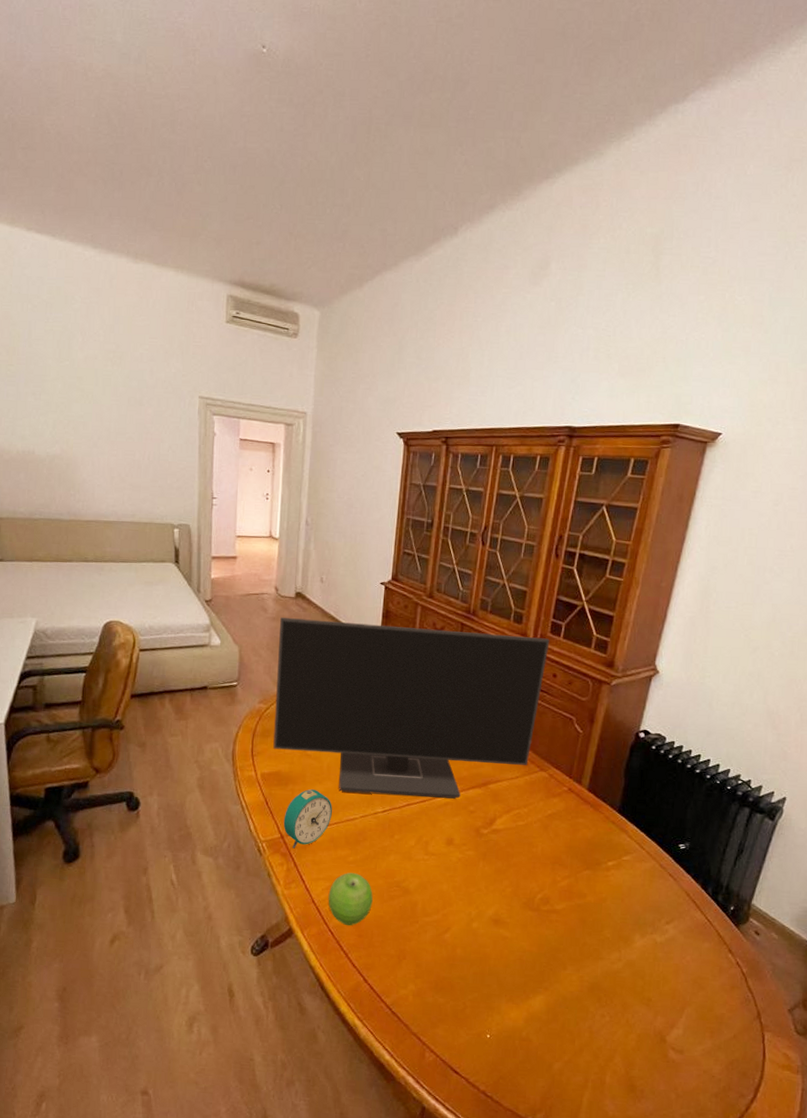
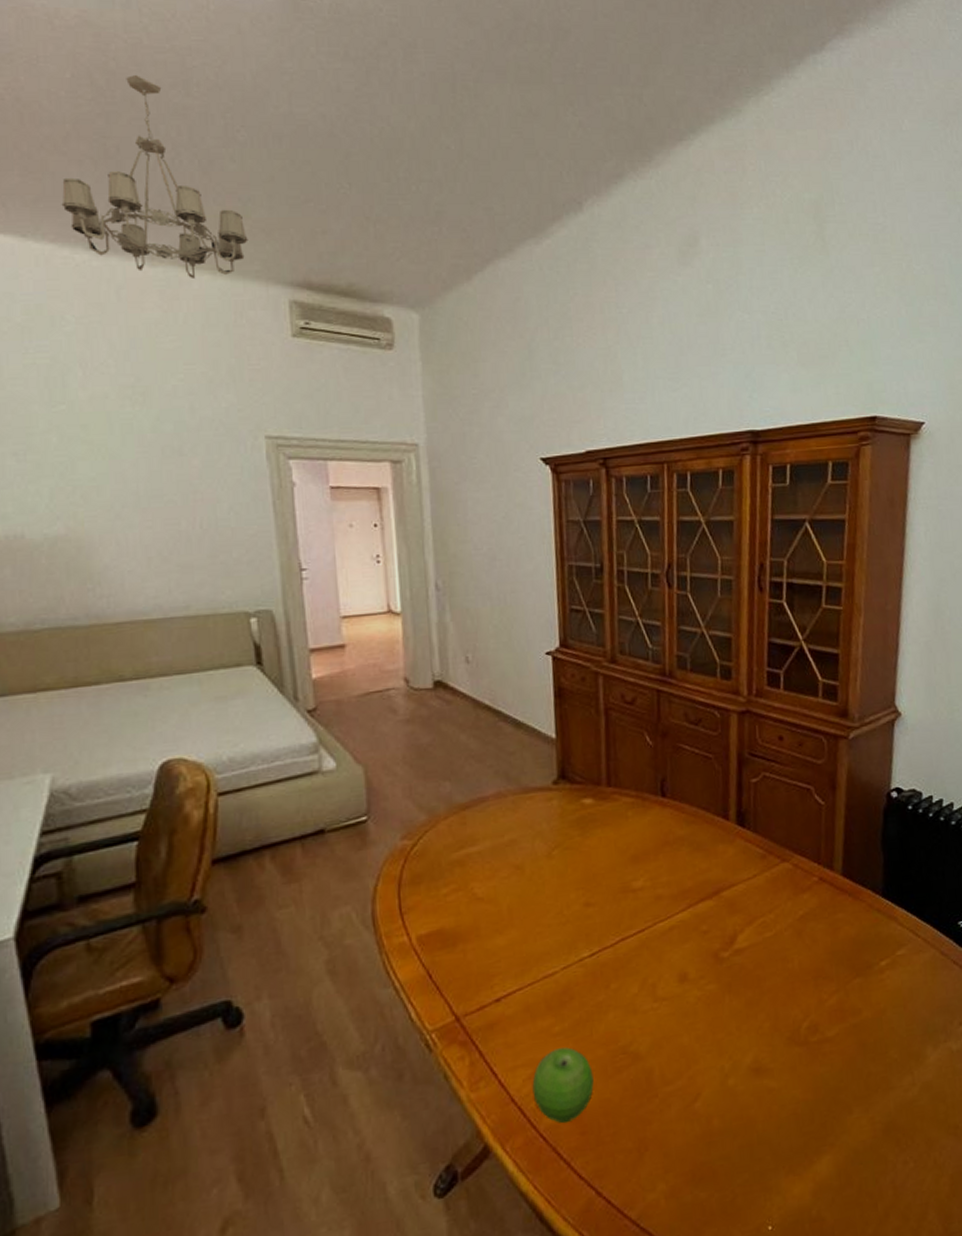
chandelier: none [80,115,204,275] -> present [61,74,248,280]
monitor: present [273,618,550,799] -> none [417,693,769,940]
alarm clock: present [283,789,332,849] -> none [456,944,523,1032]

